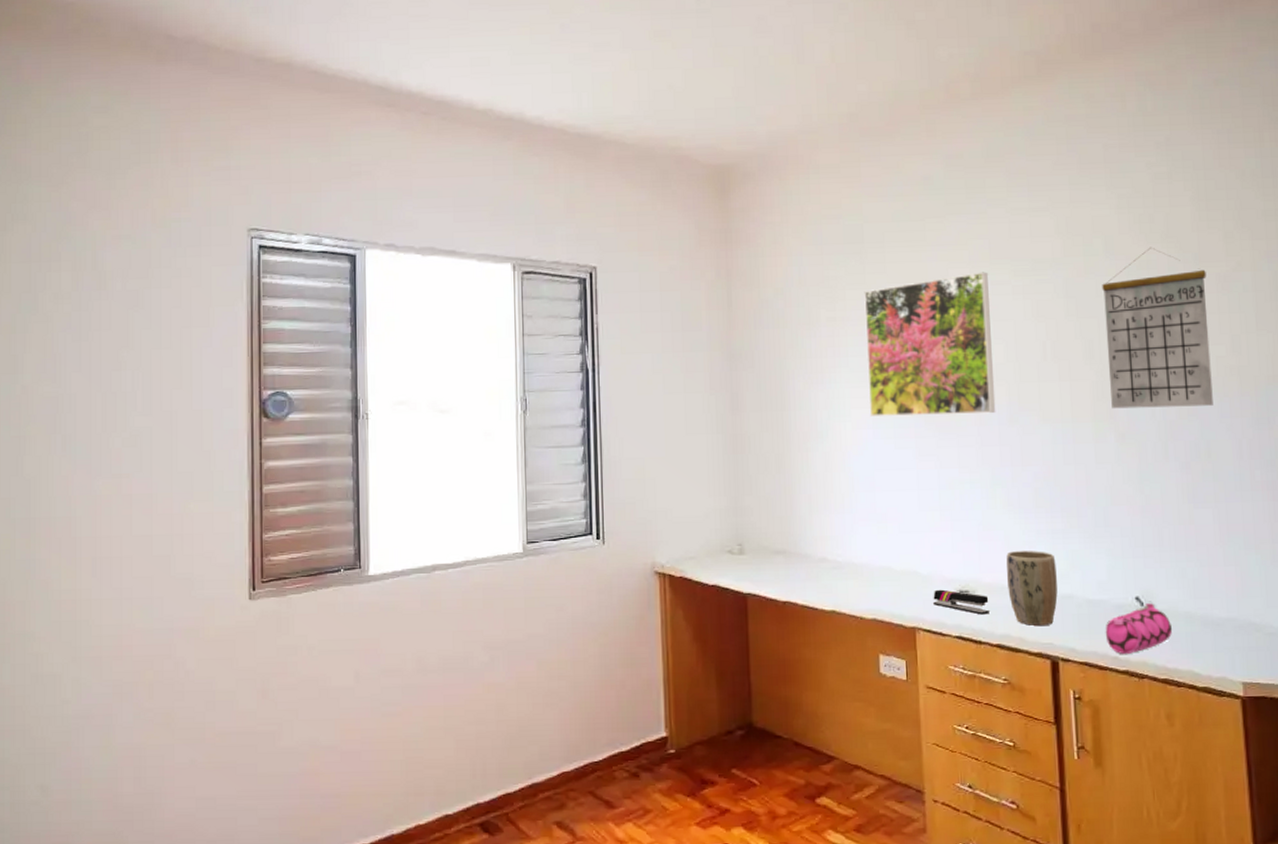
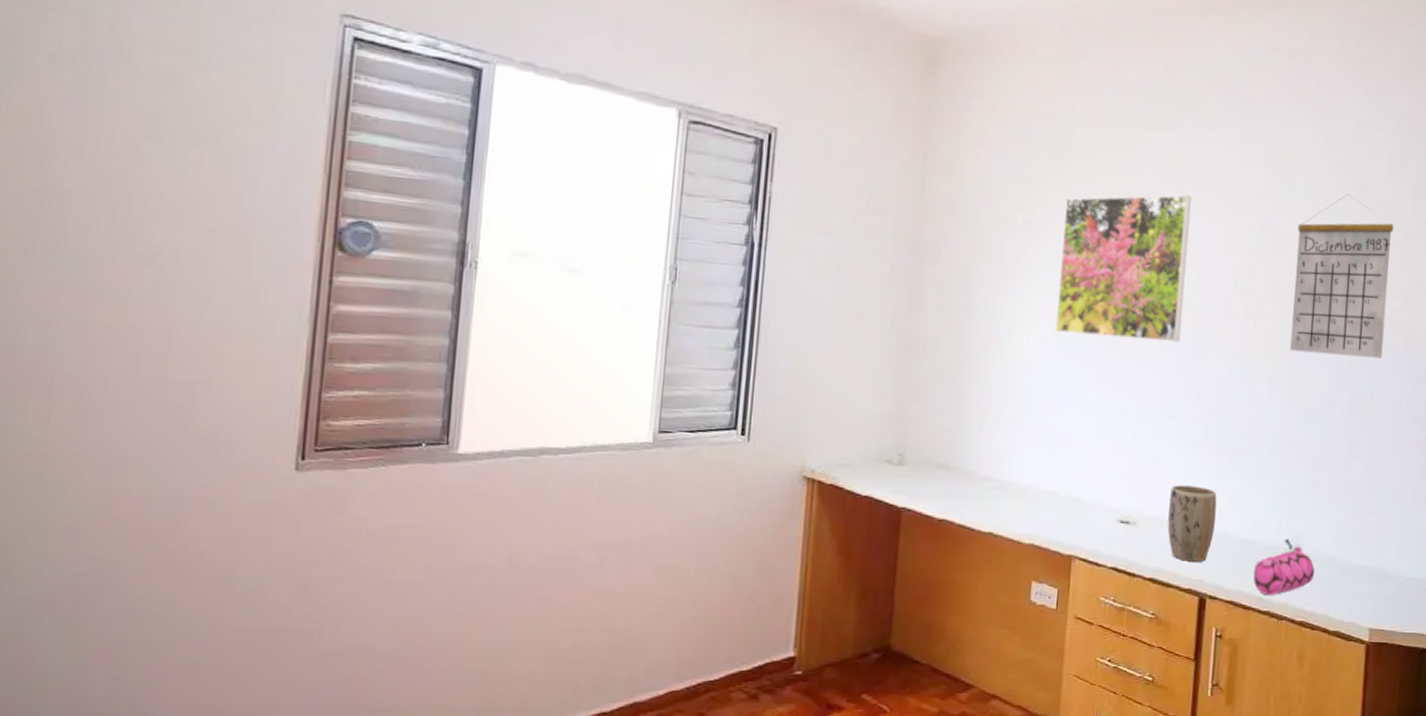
stapler: present [933,589,989,615] -> none [1093,518,1148,547]

